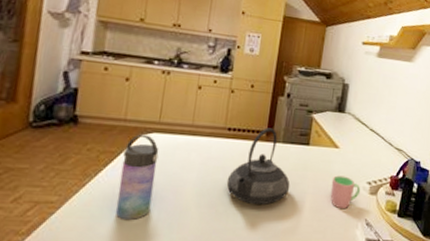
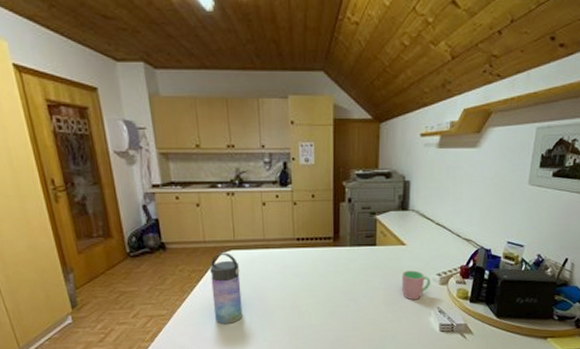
teapot: present [226,128,290,206] -> none [303,233,362,304]

